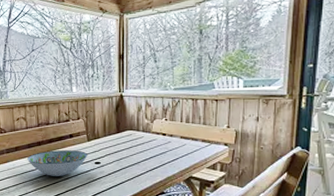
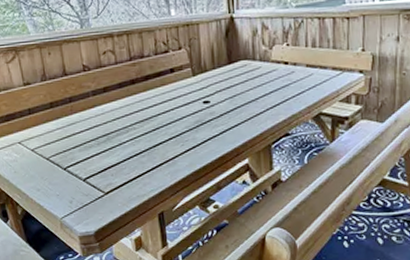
decorative bowl: present [27,150,88,176] -> none [119,87,194,122]

